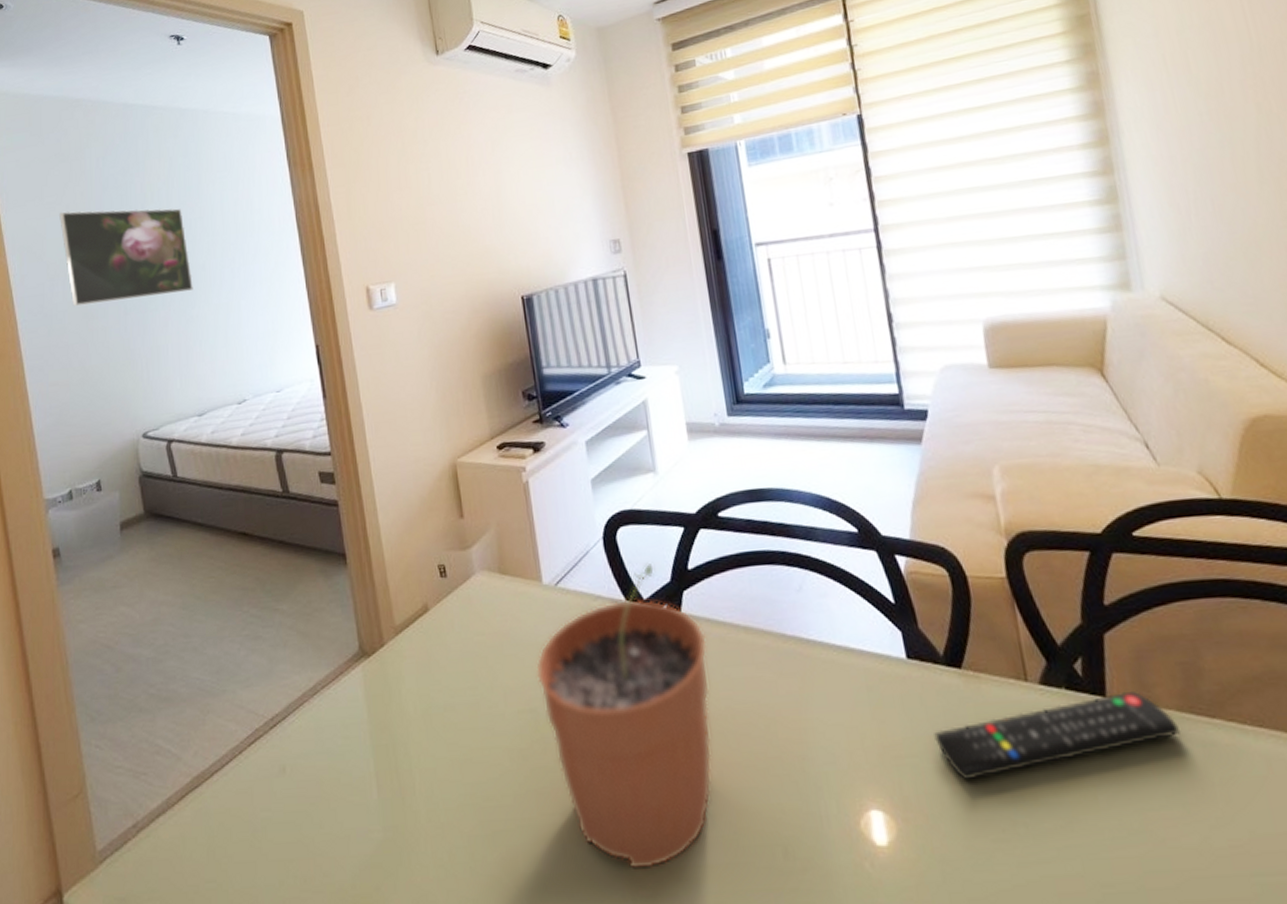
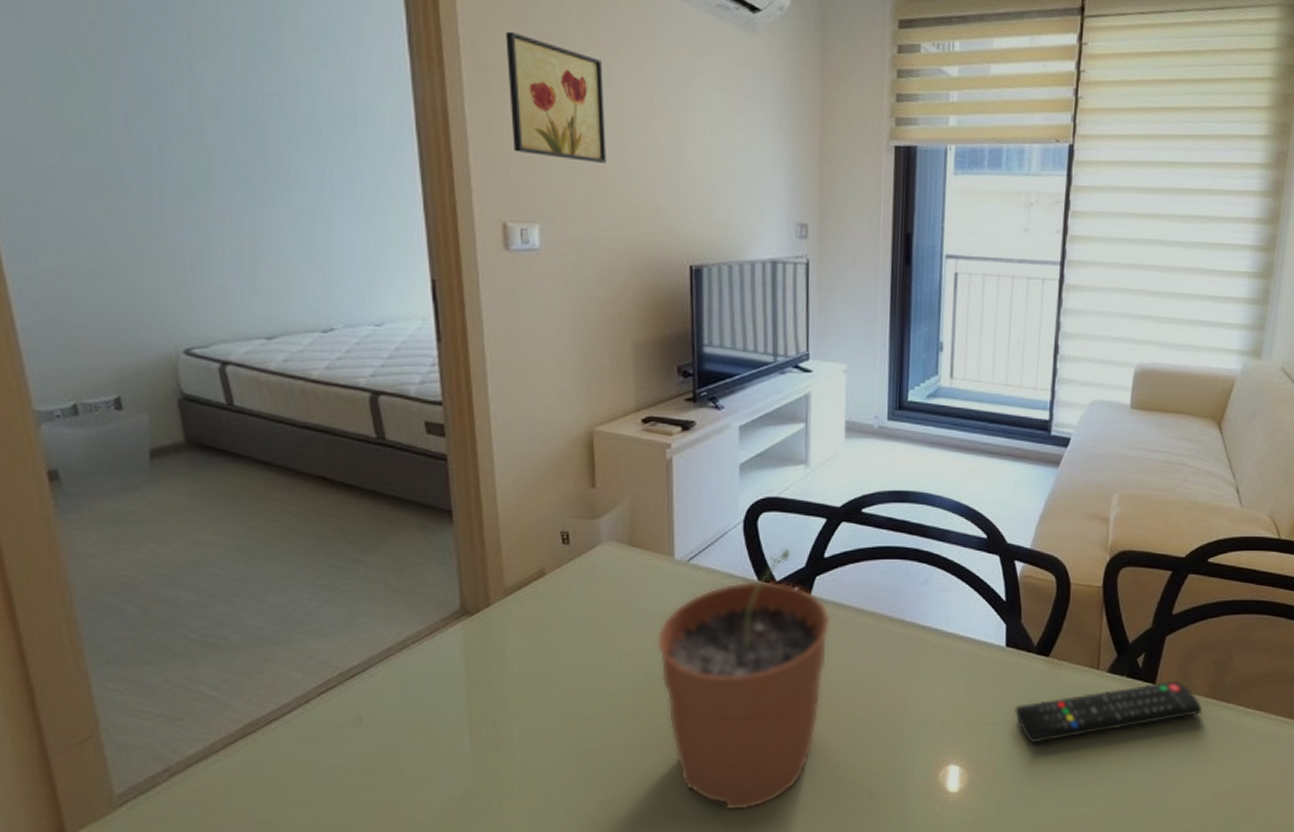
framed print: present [59,208,193,306] -> none [54,42,264,186]
wall art: none [356,130,443,226] -> present [506,31,608,163]

